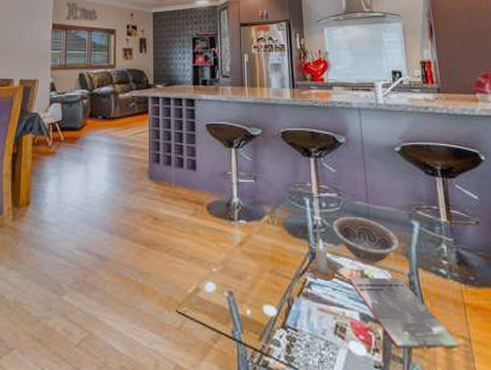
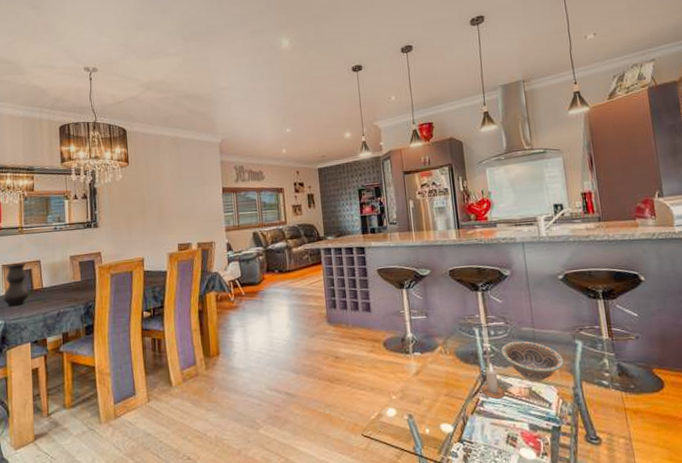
magazine: present [348,277,461,348] -> none [517,391,622,450]

